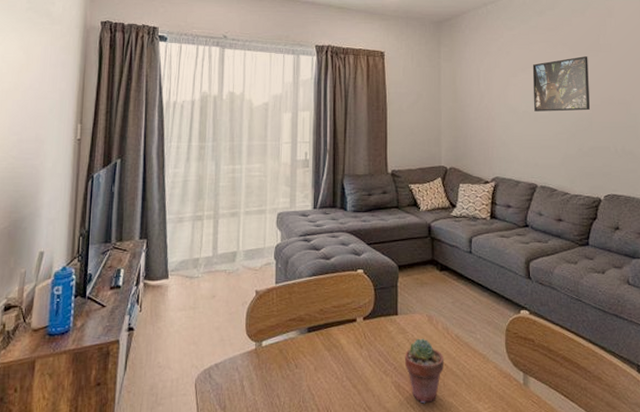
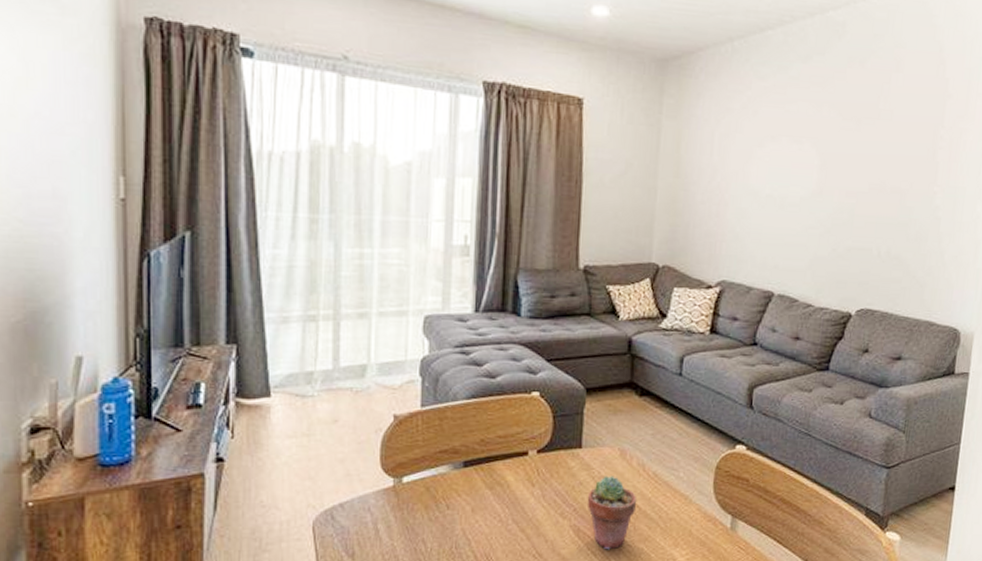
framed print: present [532,56,590,112] -> none [781,124,861,199]

